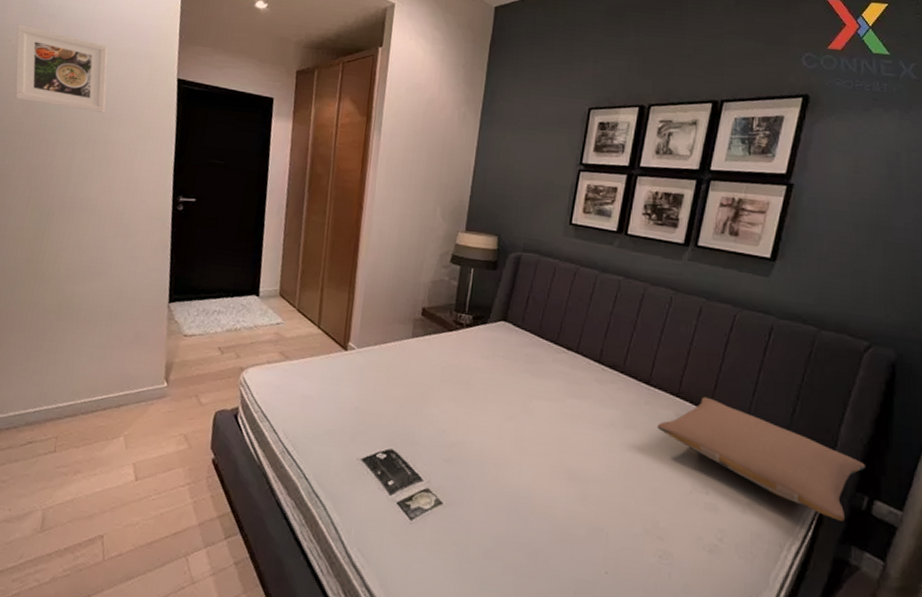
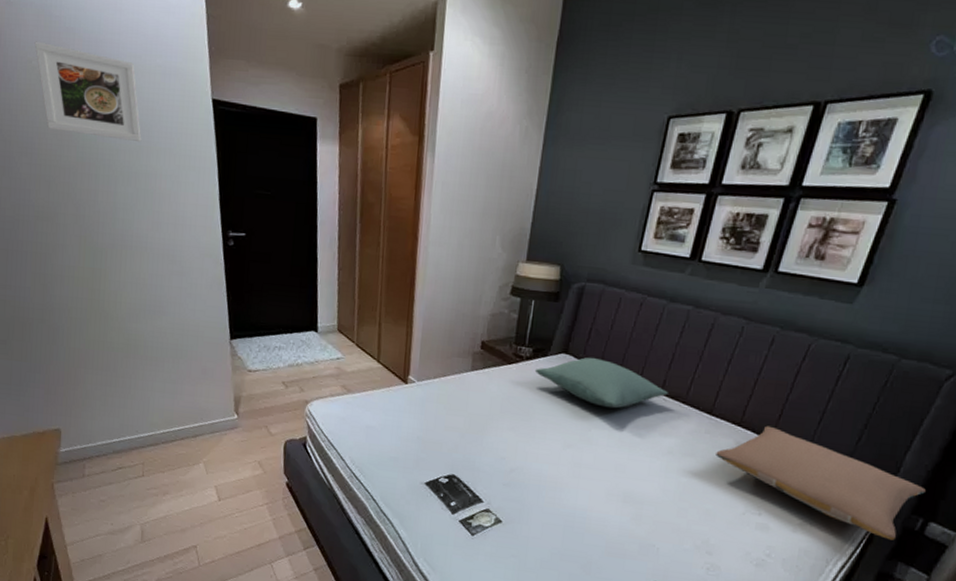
pillow: none [475,325,606,378] -> present [534,357,668,409]

